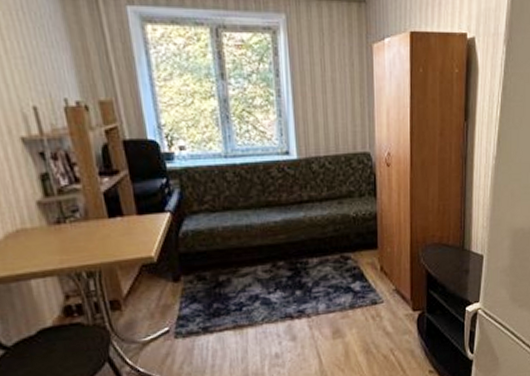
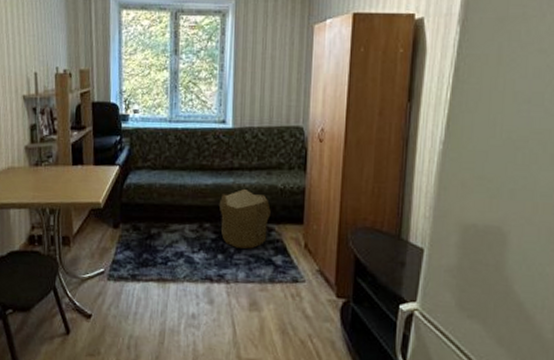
pouf: none [291,221,345,282] -> present [218,188,271,249]

